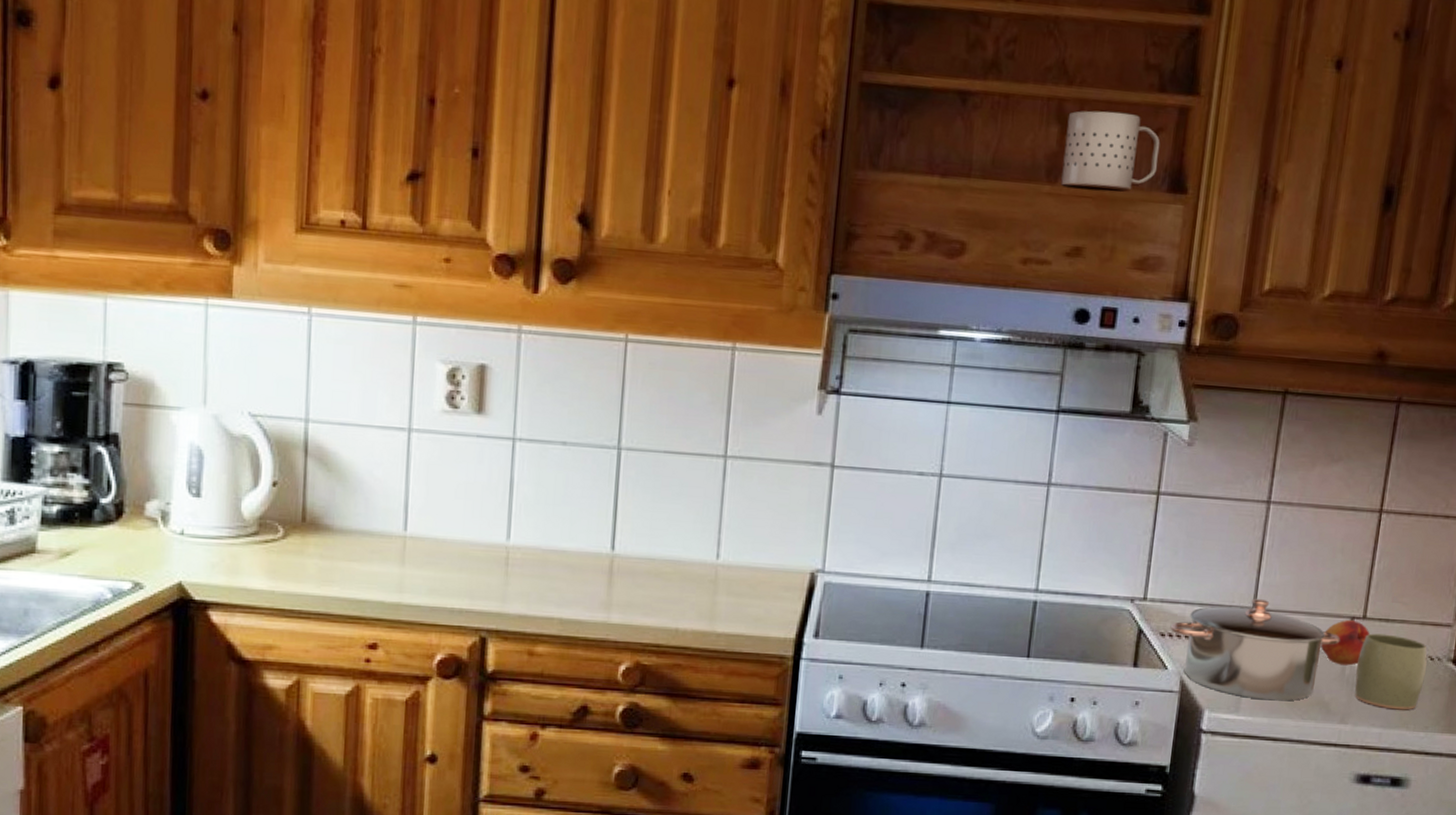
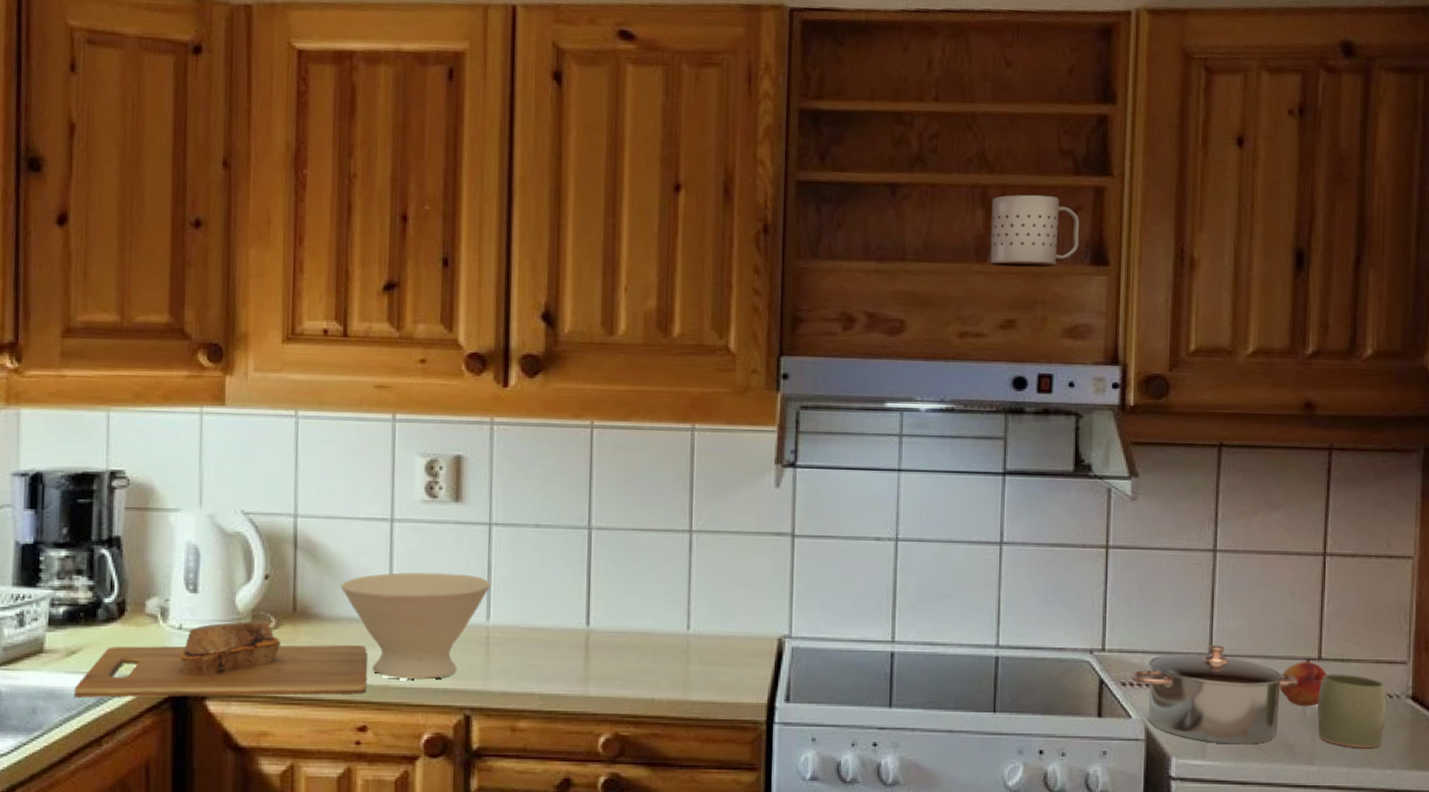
cutting board: none [68,529,380,612] -> present [73,621,368,699]
bowl: none [352,485,513,599] -> present [340,572,491,680]

